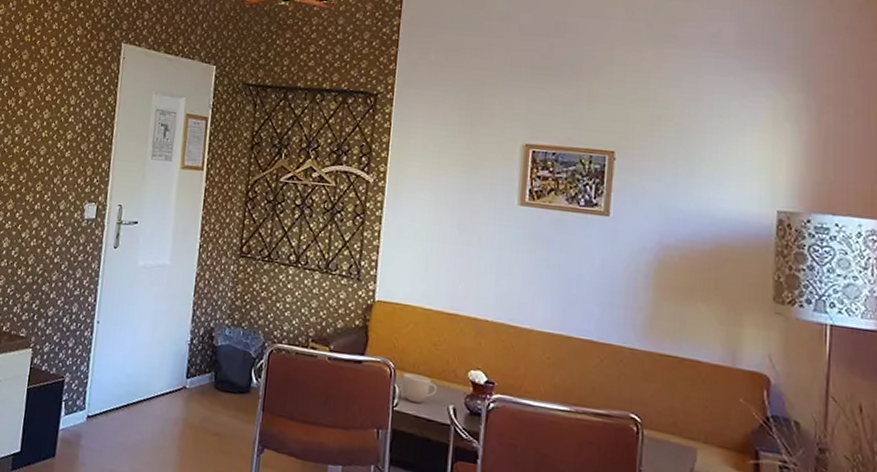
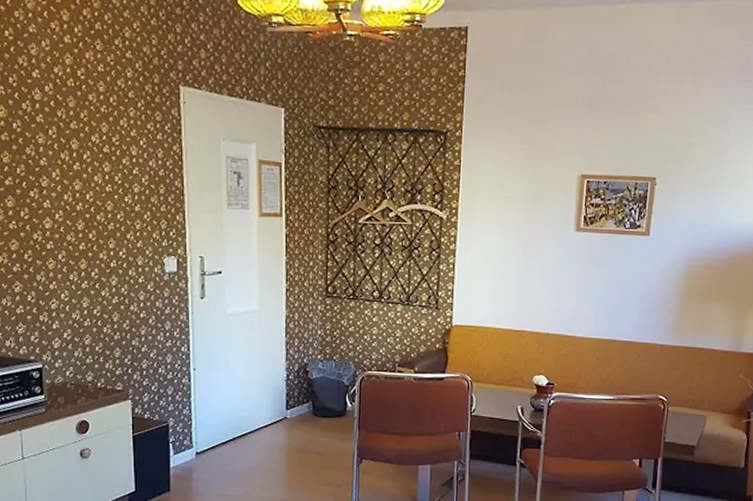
cup: present [402,373,438,404] -> none [478,383,508,408]

